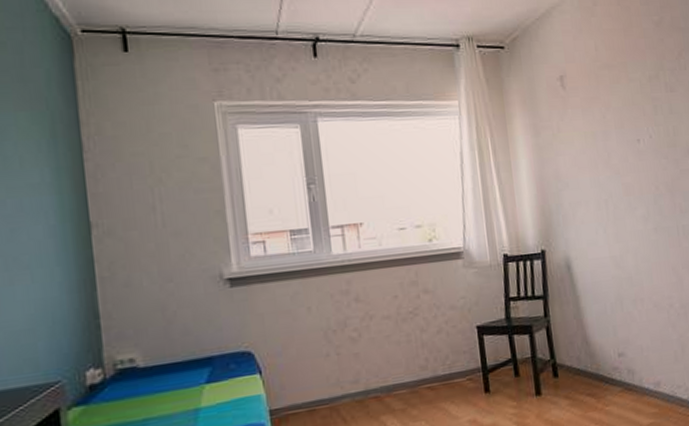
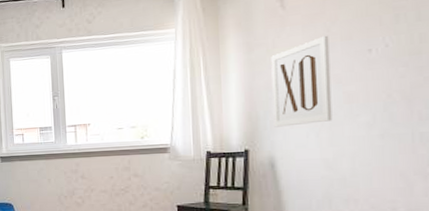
wall art: none [557,122,616,223] -> present [271,35,333,127]

